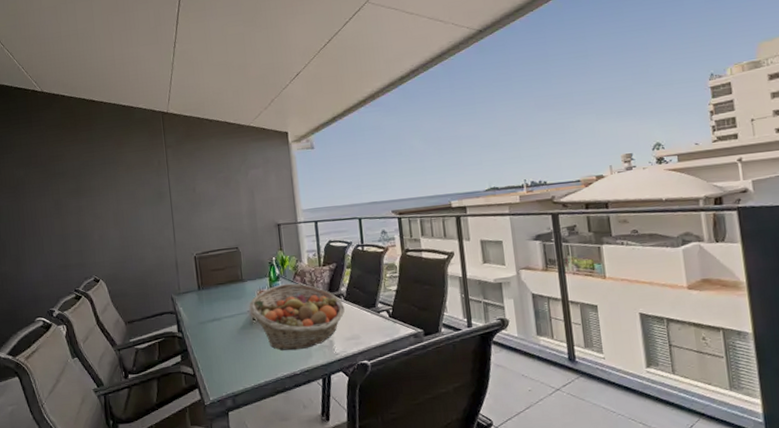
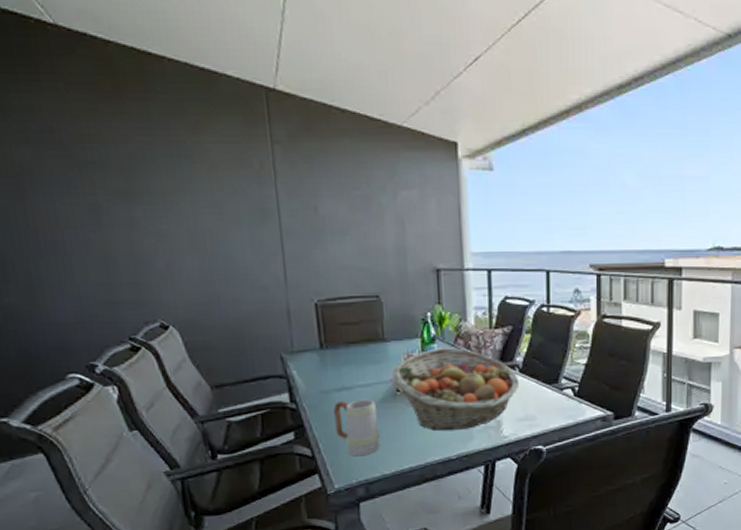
mug: none [208,327,243,374] -> present [333,399,381,457]

